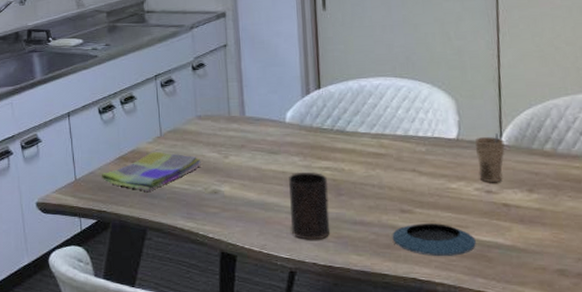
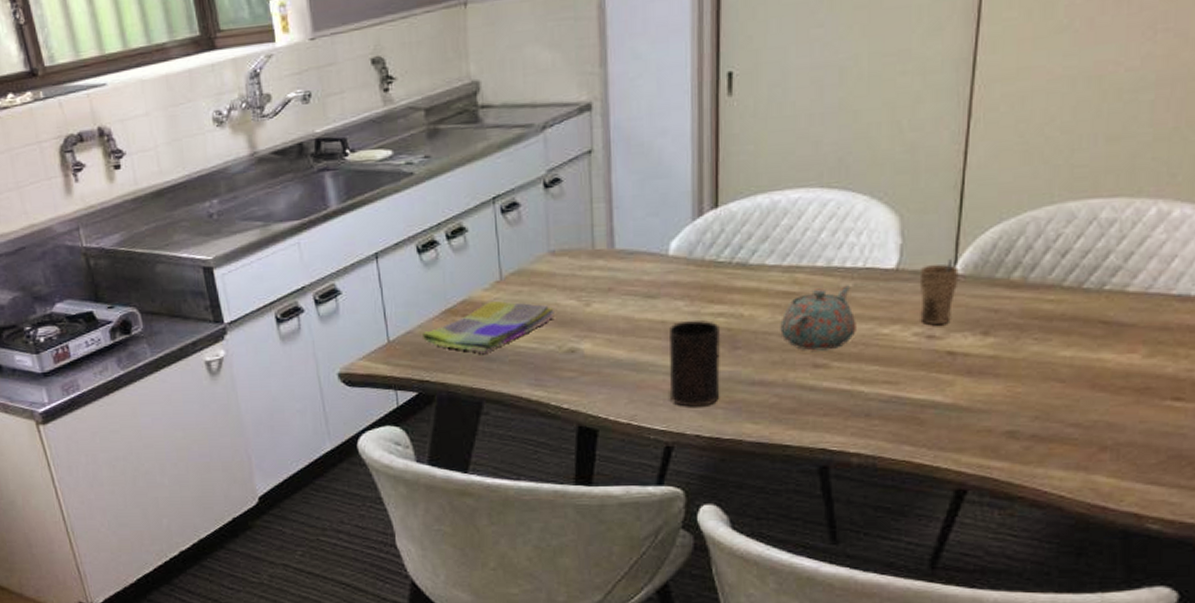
teapot: none [373,150,431,199] -> present [780,285,856,351]
saucer: present [392,223,476,256] -> none [799,380,906,421]

